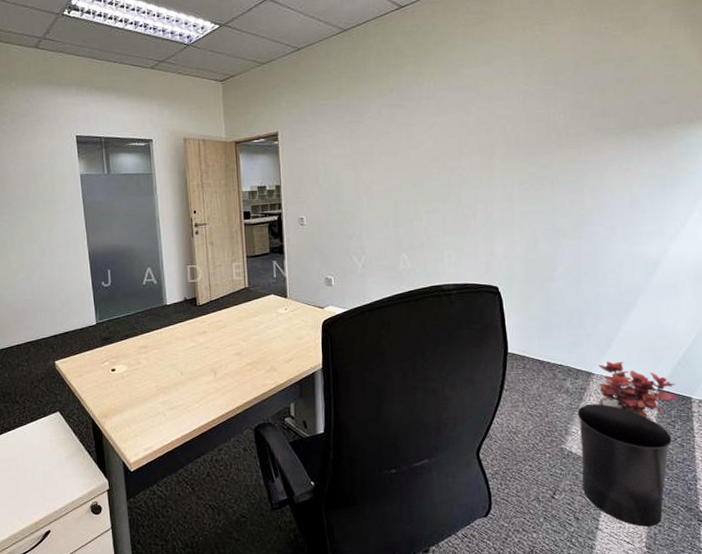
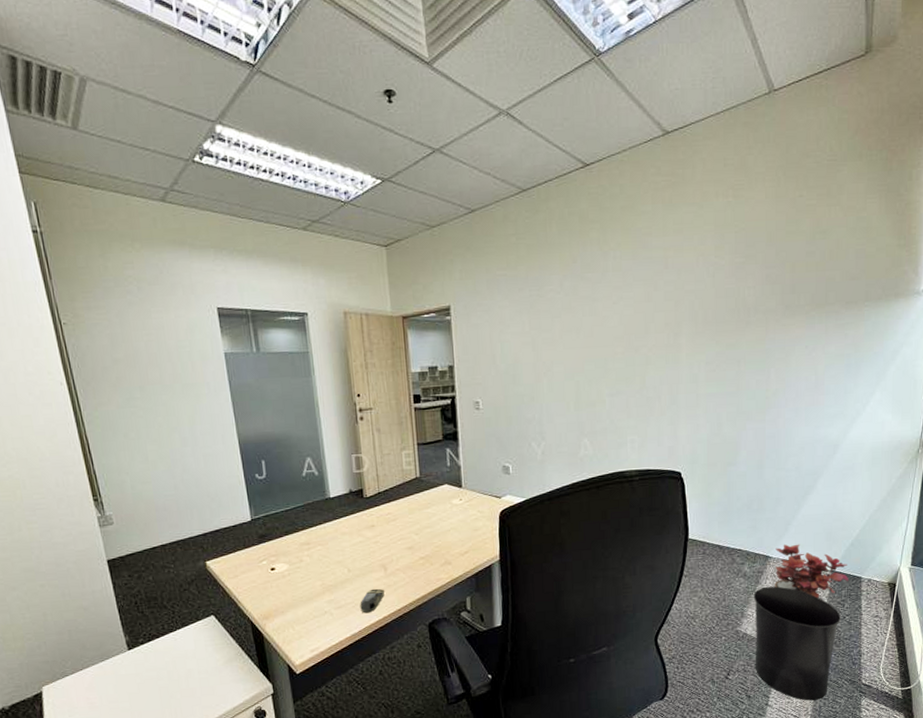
computer mouse: none [191,392,215,415] -> present [360,588,385,614]

